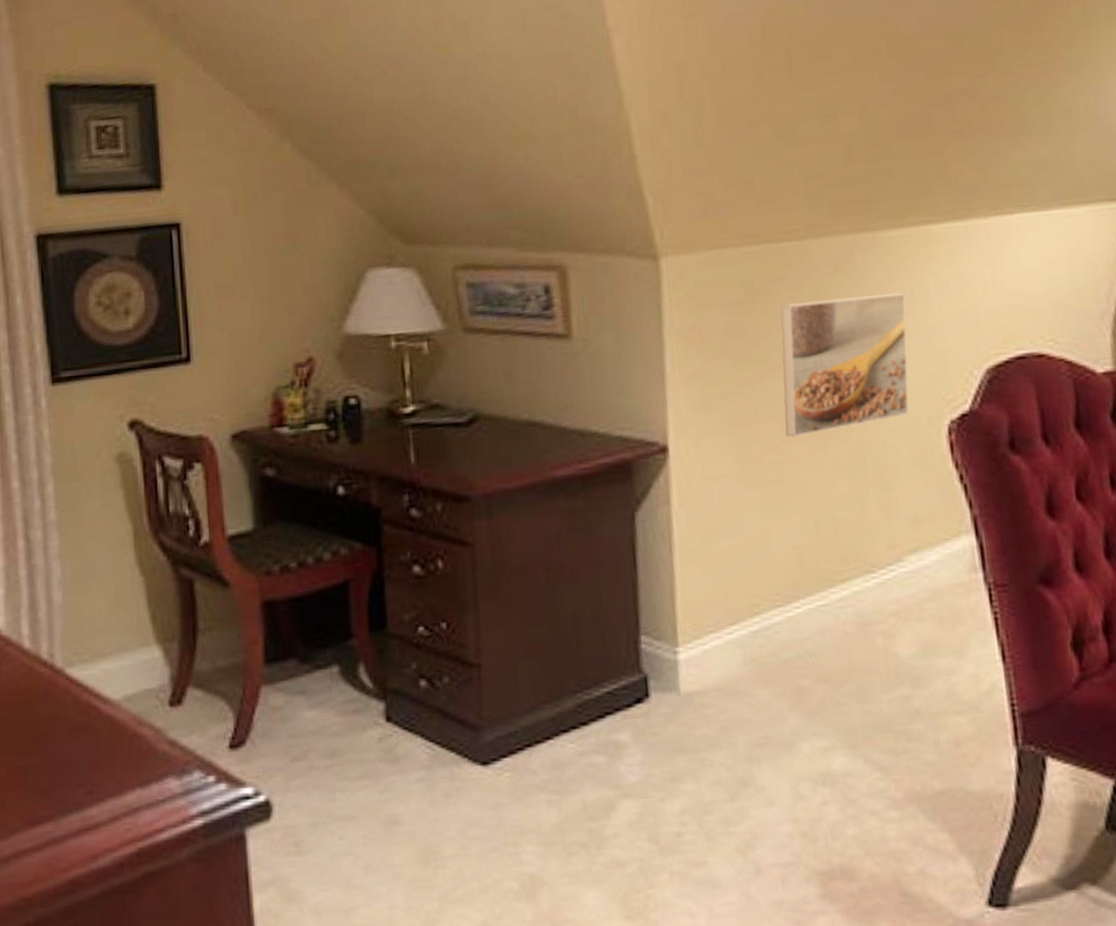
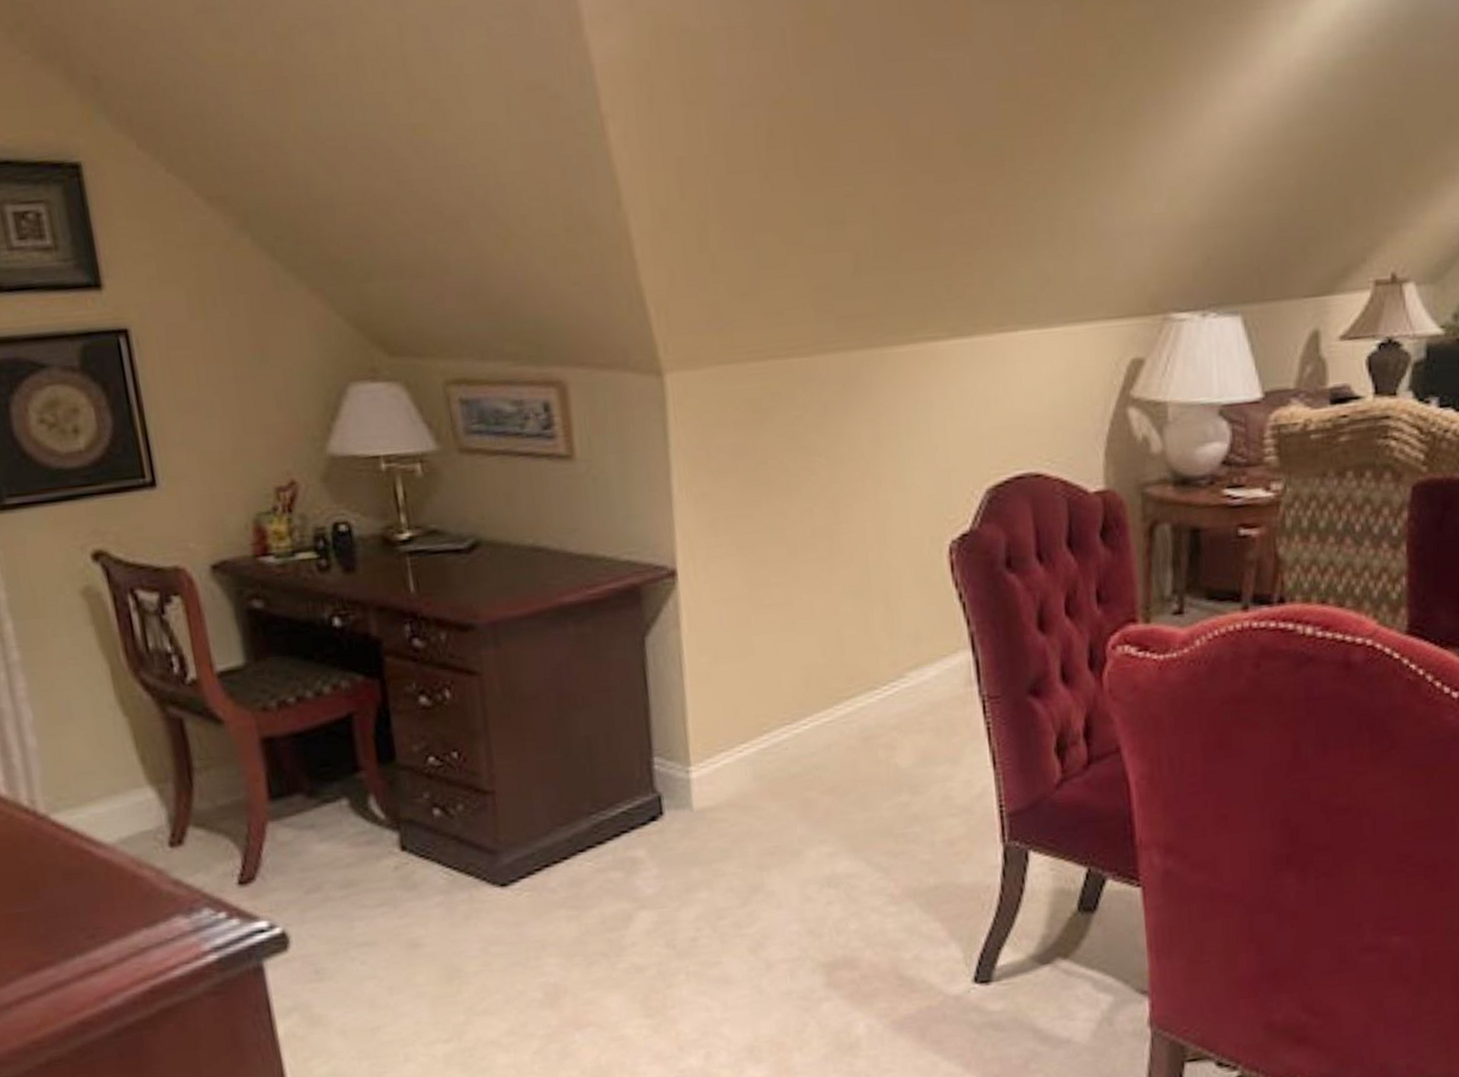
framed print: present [781,293,910,438] -> none [788,412,913,560]

